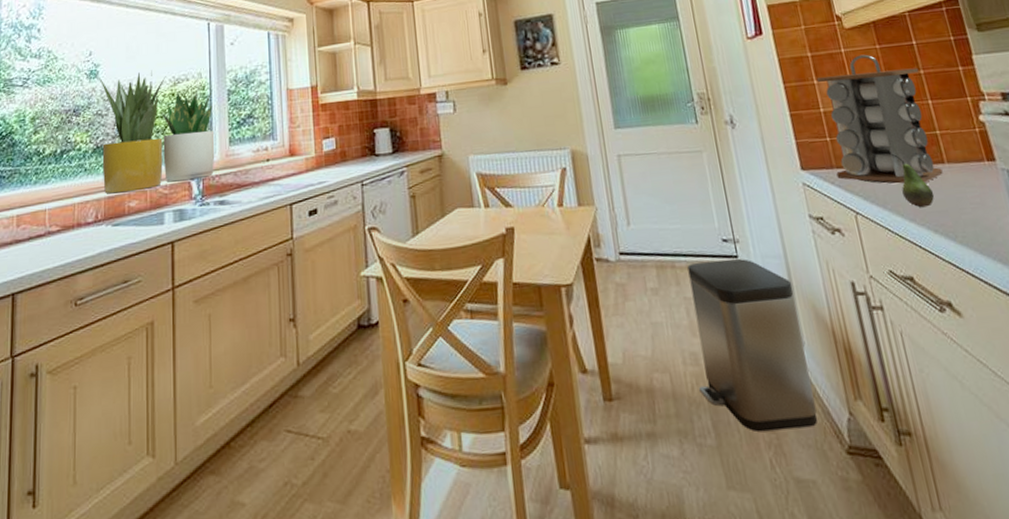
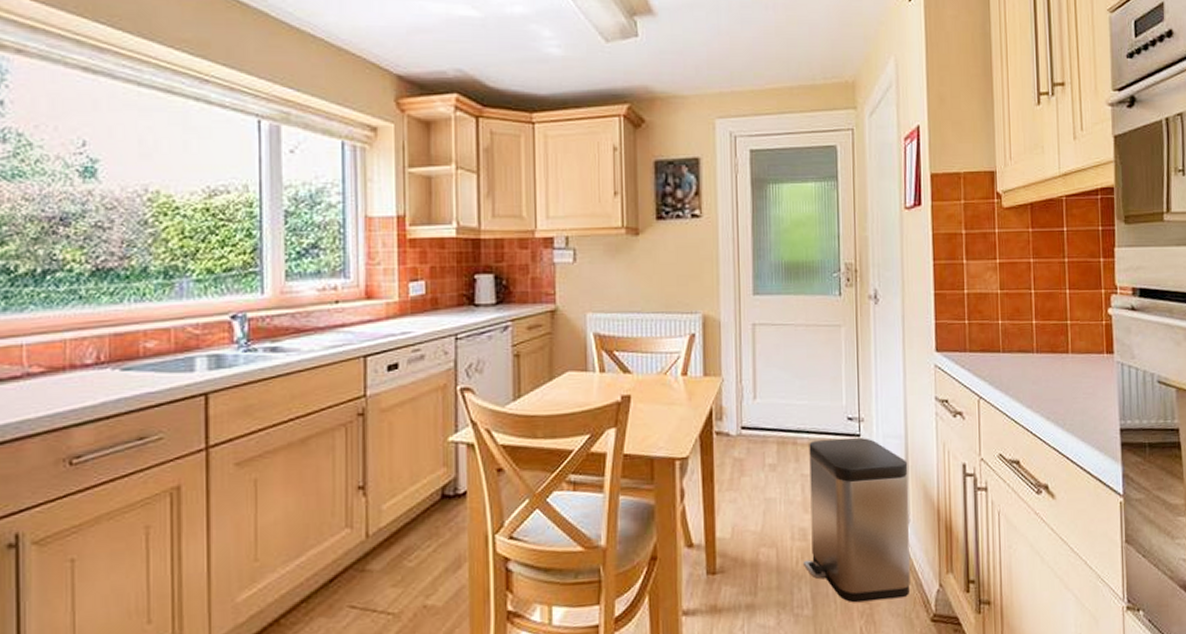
planter: present [99,70,166,194] -> none [98,175,198,330]
planter: present [161,89,215,182] -> none [191,206,266,321]
spice rack: present [816,54,943,184] -> none [966,237,1065,371]
fruit: present [891,154,935,208] -> none [1022,341,1054,395]

